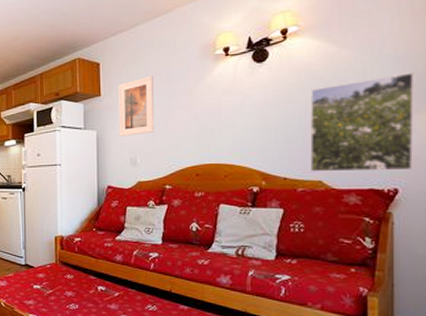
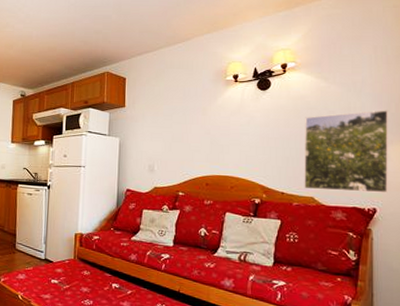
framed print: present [119,75,155,136] -> none [140,93,172,145]

